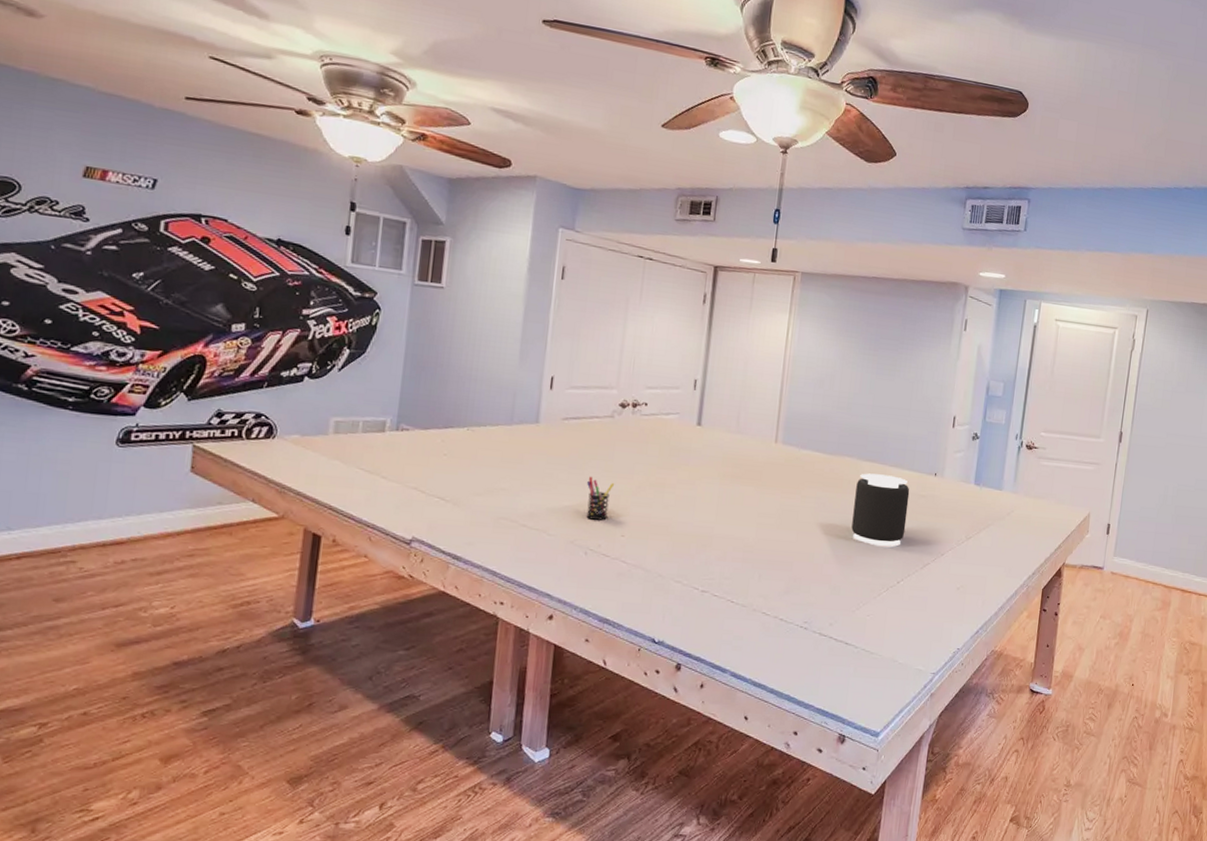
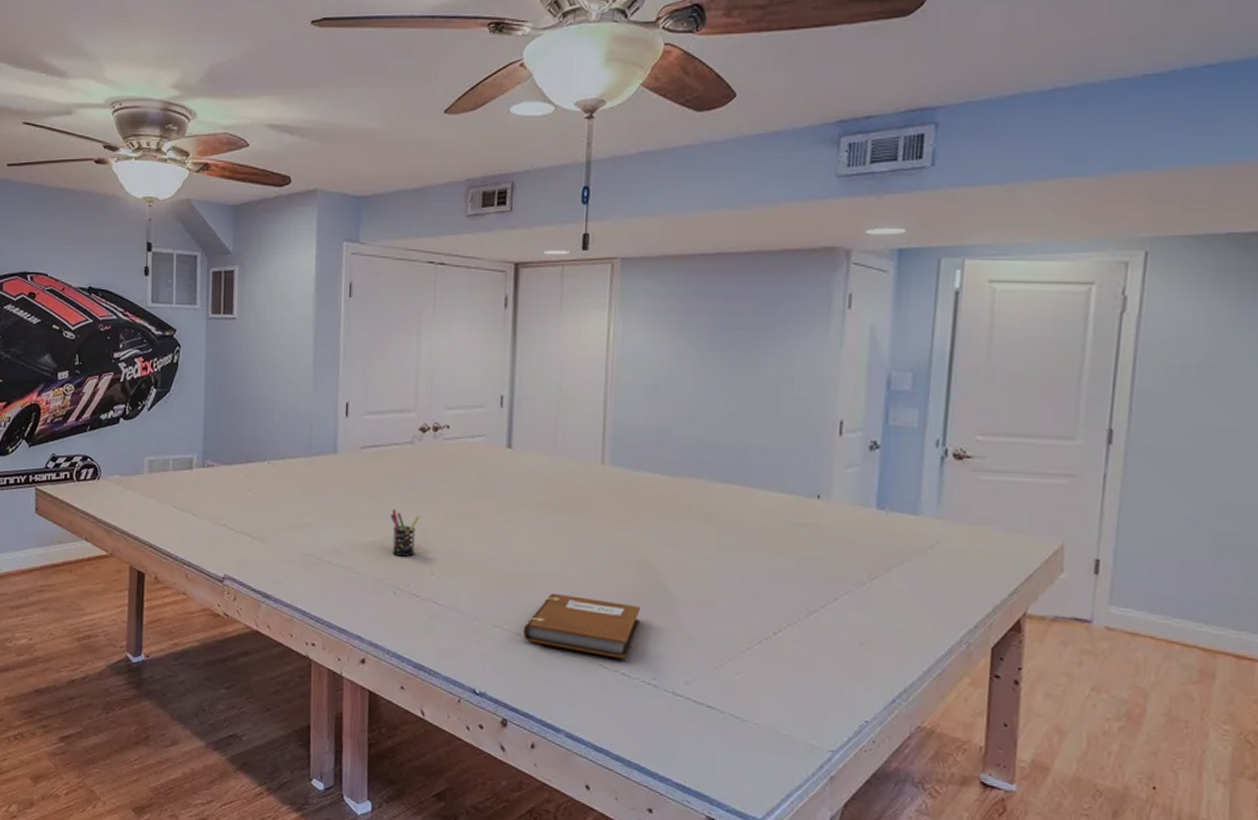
notebook: none [700,551,798,607] -> present [523,593,640,660]
speaker: present [851,473,910,547] -> none [706,497,783,589]

